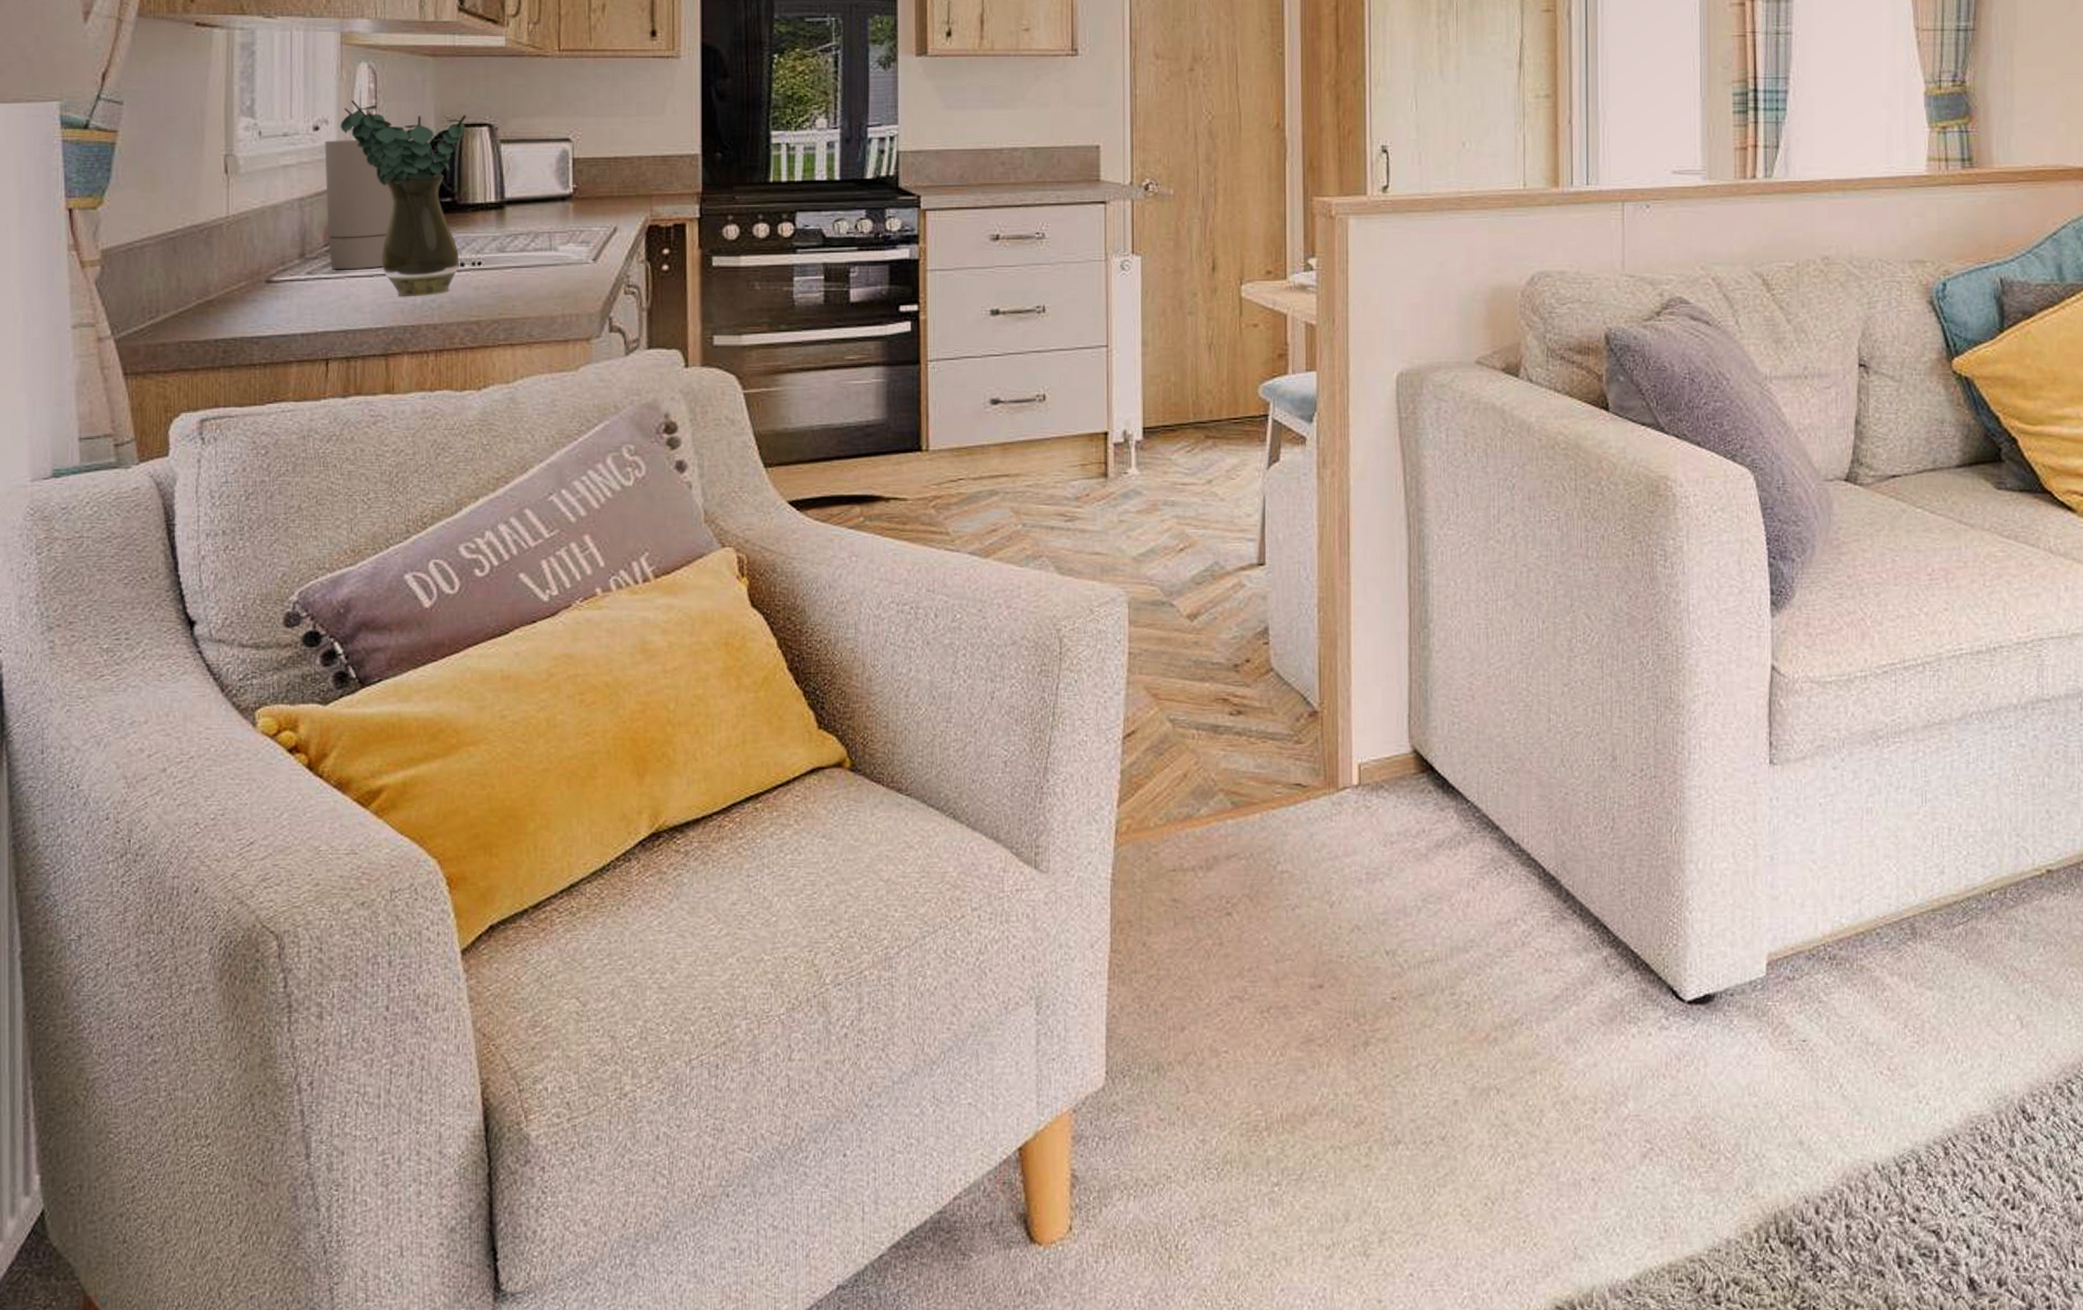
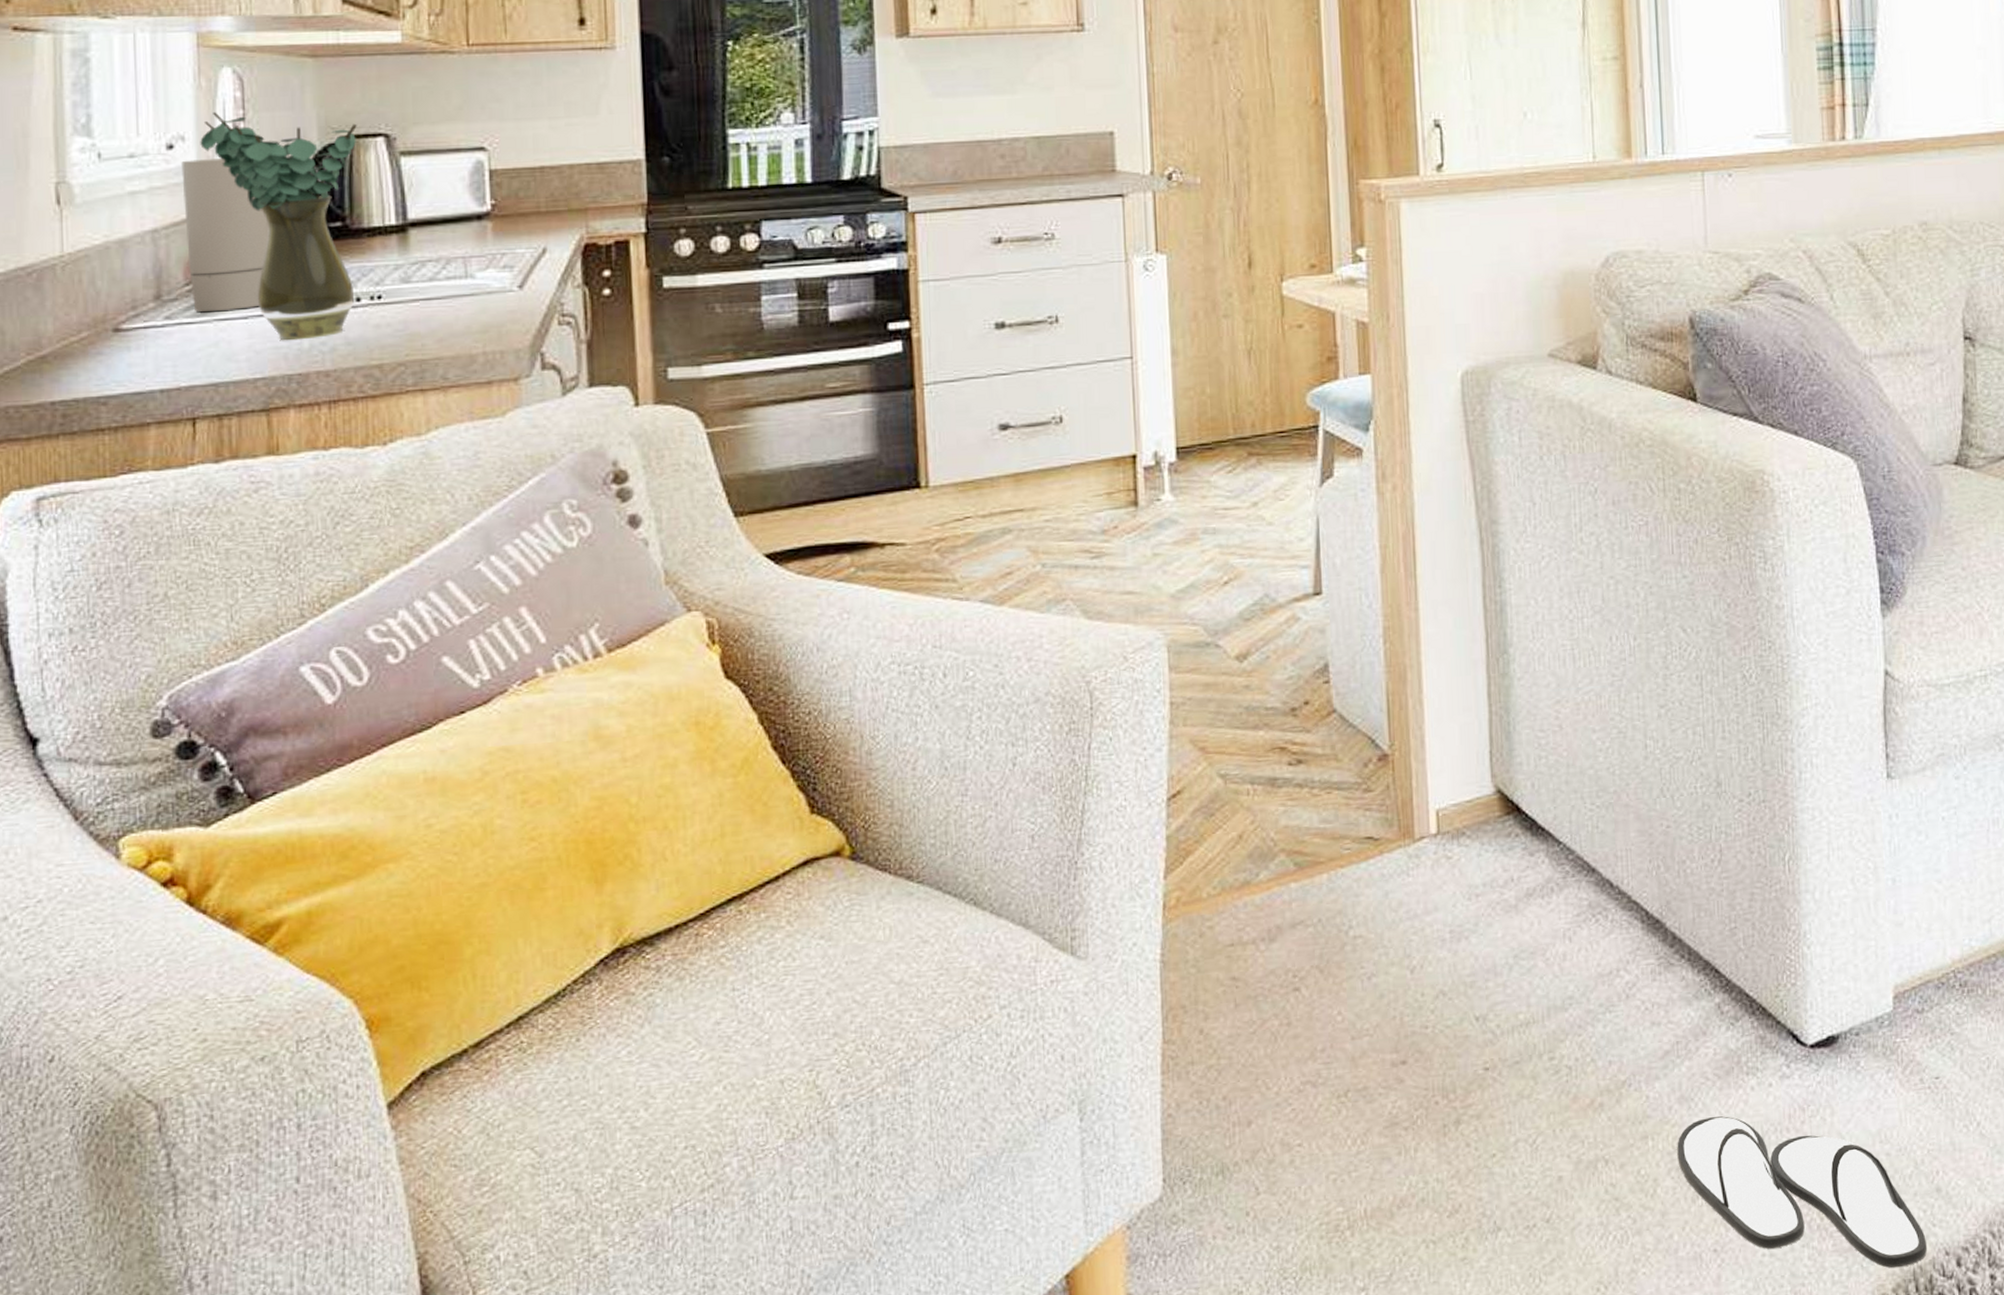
slippers: none [1562,1059,1789,1210] -> present [1677,1116,1928,1268]

